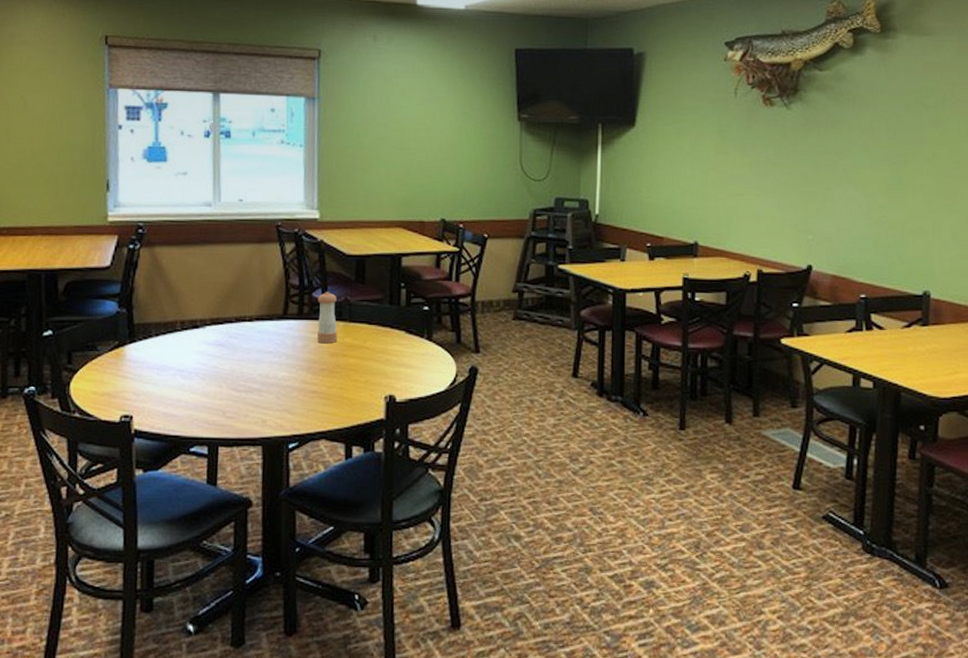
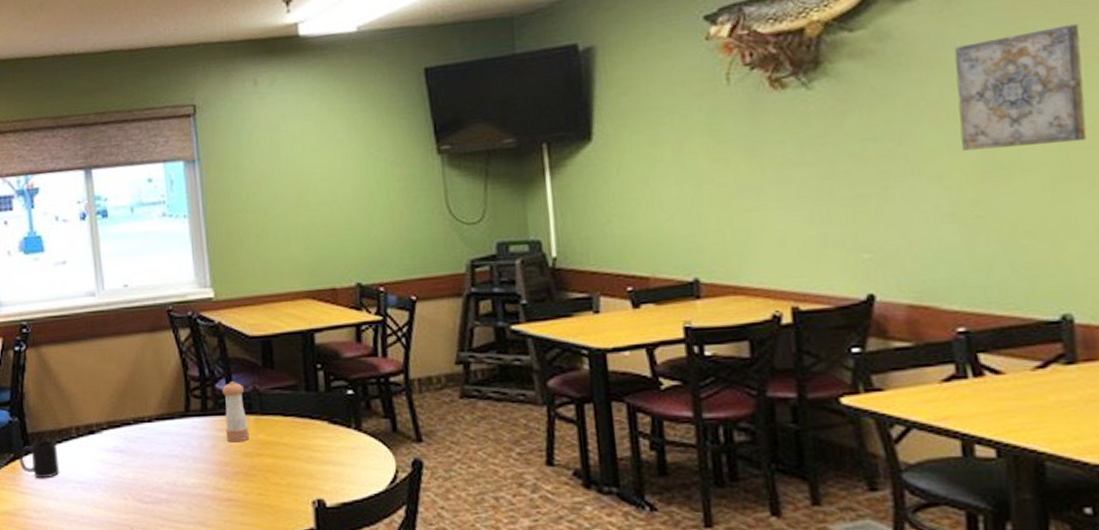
mug: none [123,331,162,365] -> present [19,440,60,479]
wall art: none [880,88,959,172] -> present [954,23,1087,151]

